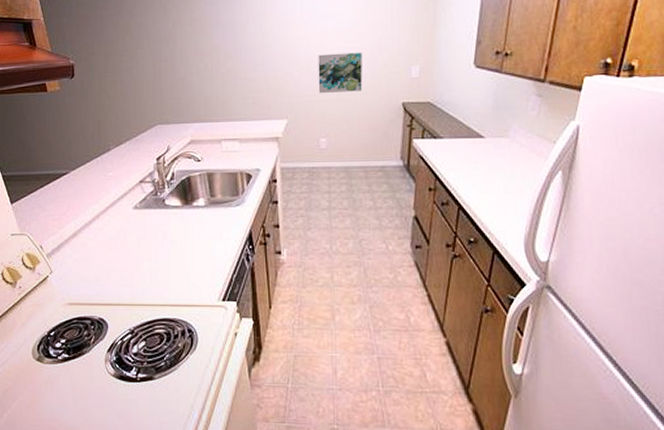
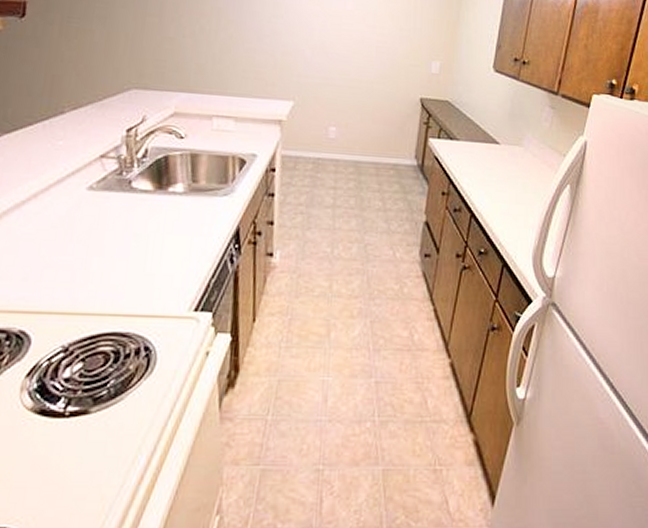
wall art: present [318,52,363,93] -> none [331,34,382,81]

